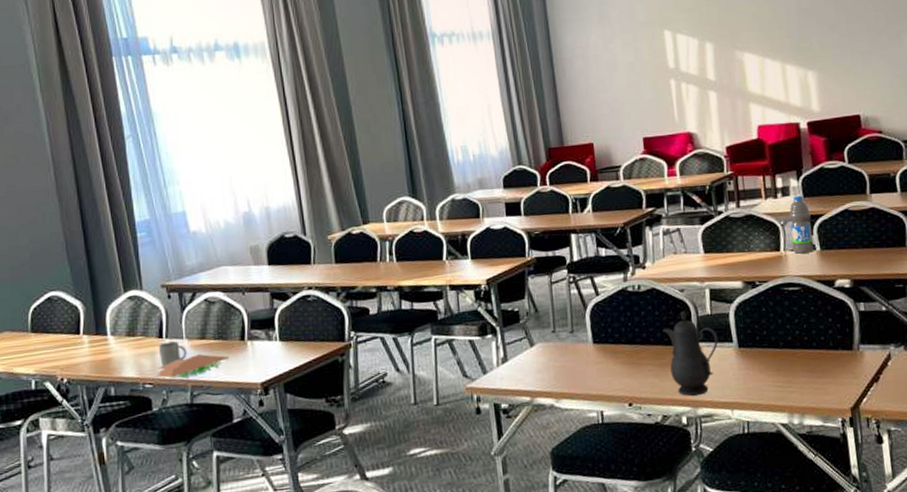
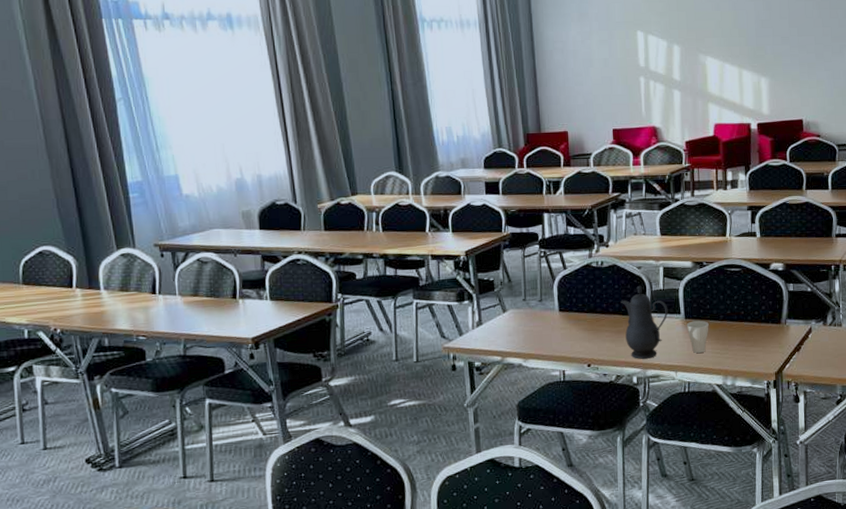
papers: present [157,354,229,379] -> none [150,310,221,332]
mug: present [158,341,187,366] -> none [151,297,180,320]
cup: none [740,349,768,388] -> present [686,320,709,354]
water bottle: present [789,195,815,254] -> none [736,188,756,239]

